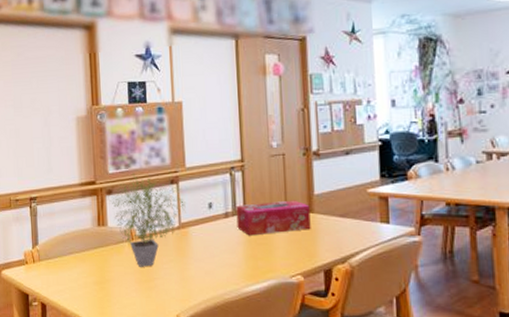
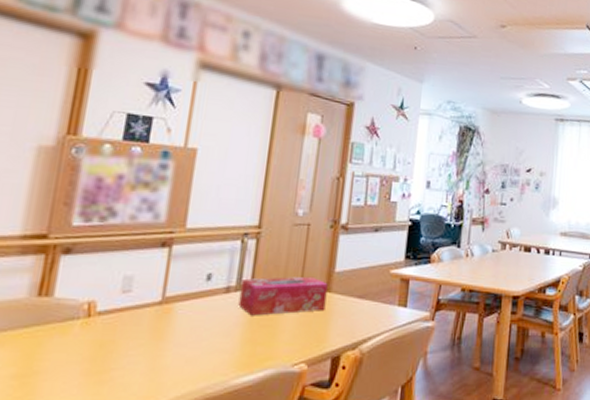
potted plant: present [109,173,186,267] -> none [64,228,177,354]

